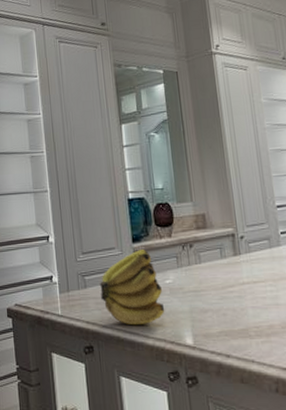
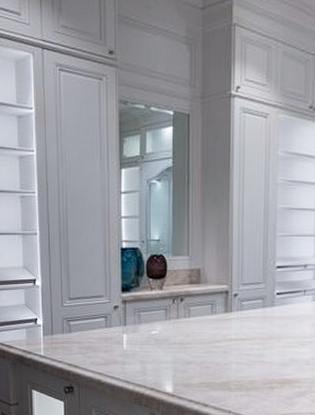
banana: present [100,249,165,326] -> none [84,300,148,371]

